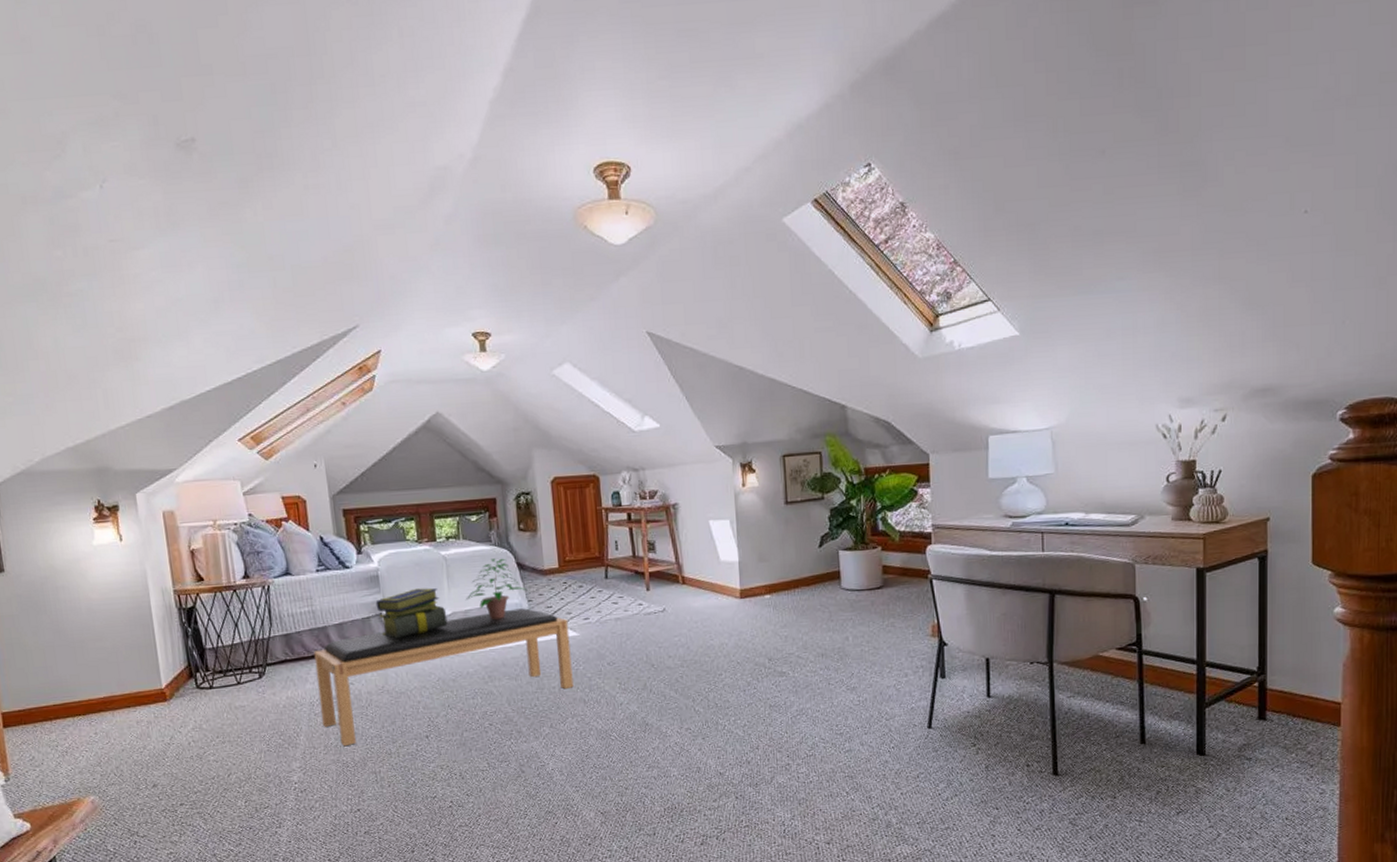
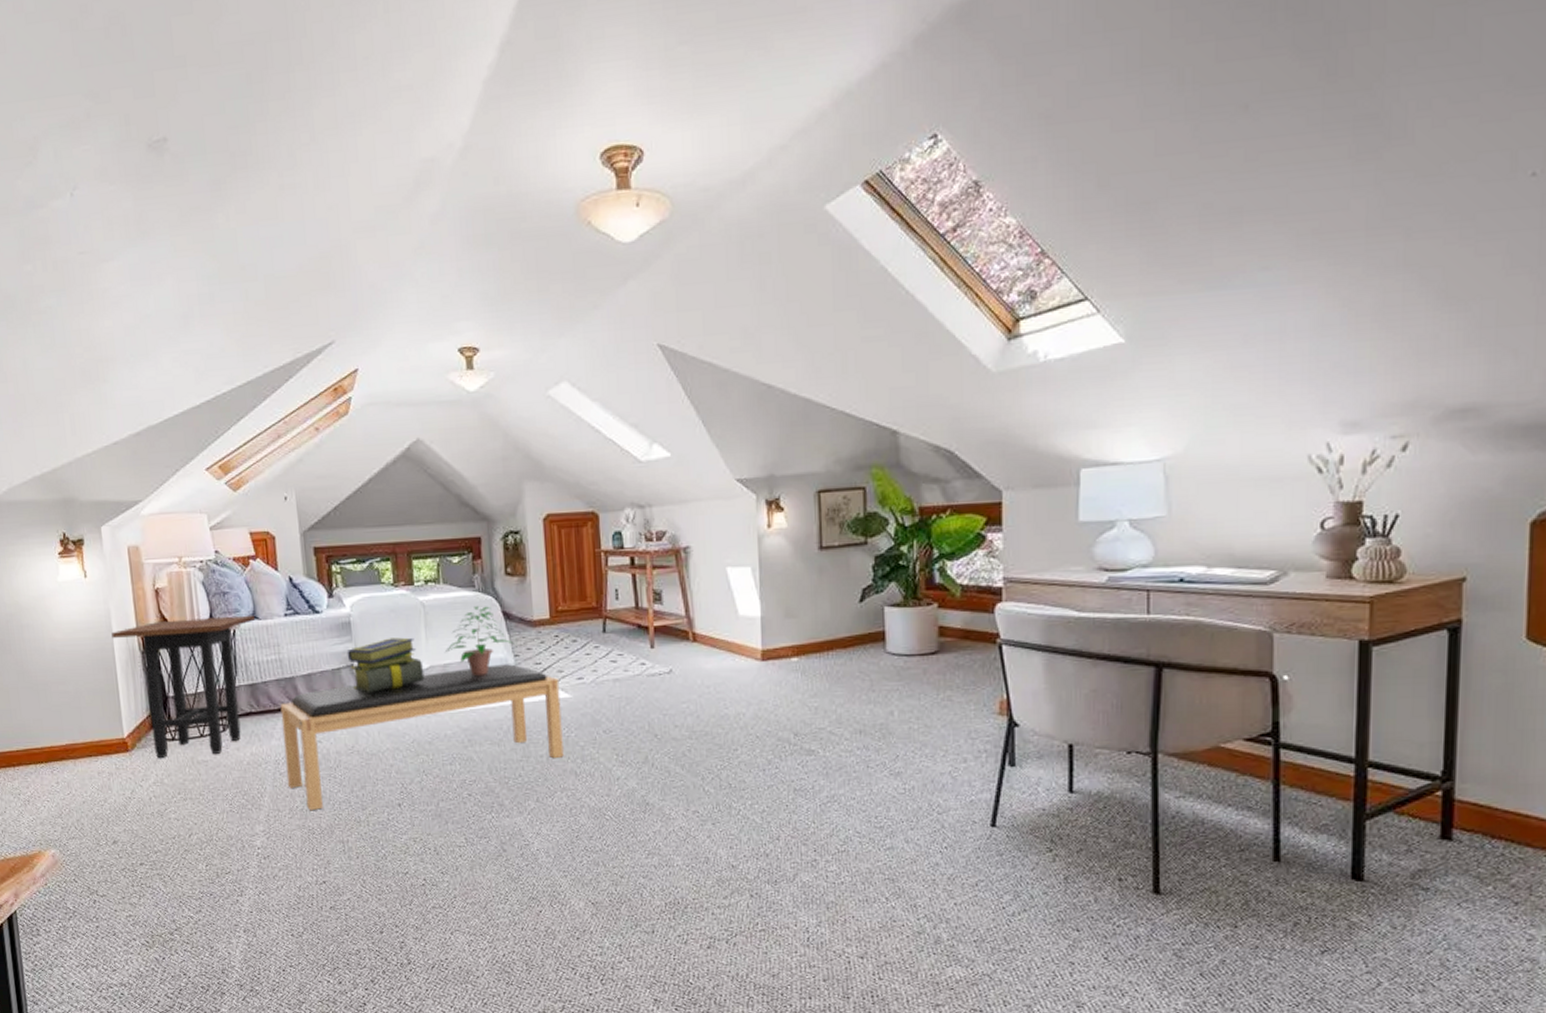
side table: none [148,571,288,707] -> present [111,615,255,759]

